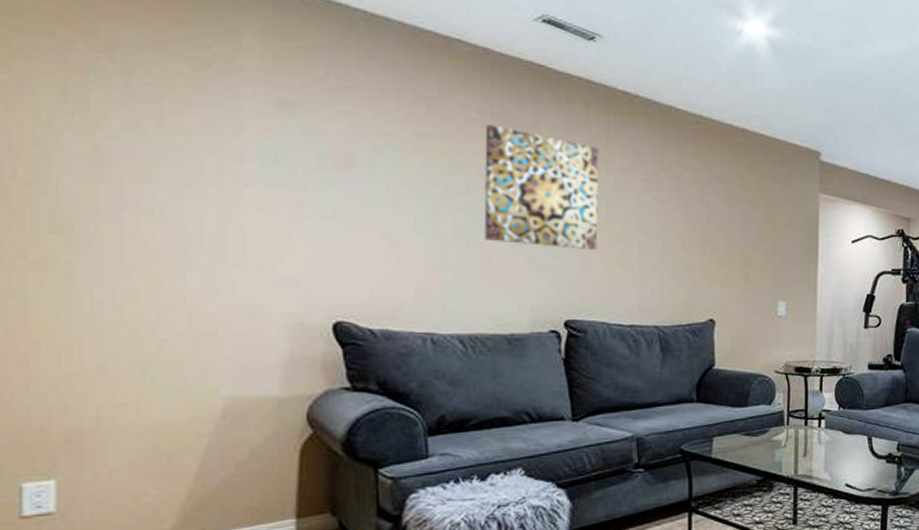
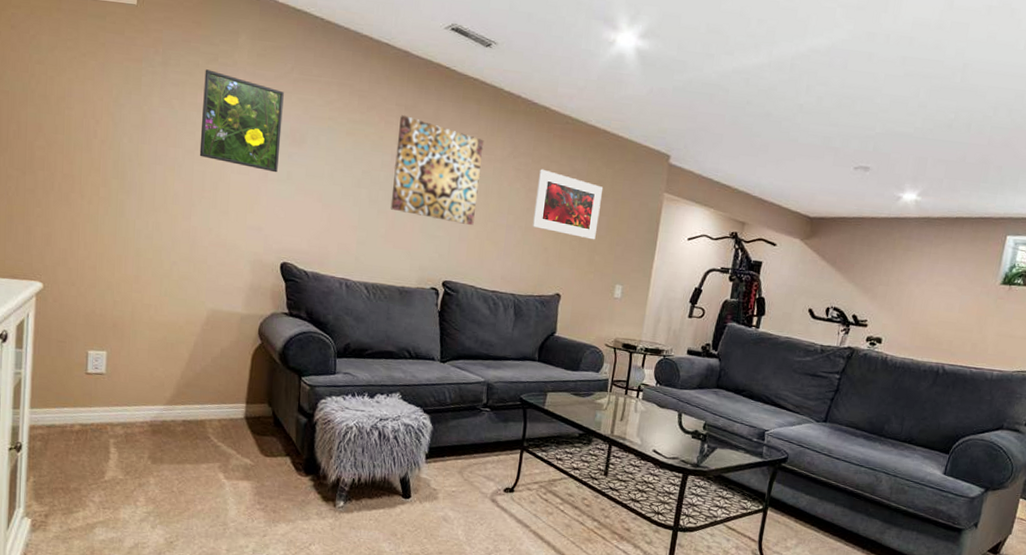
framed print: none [192,79,318,207] -> present [199,69,284,173]
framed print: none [670,177,749,253] -> present [532,169,603,240]

